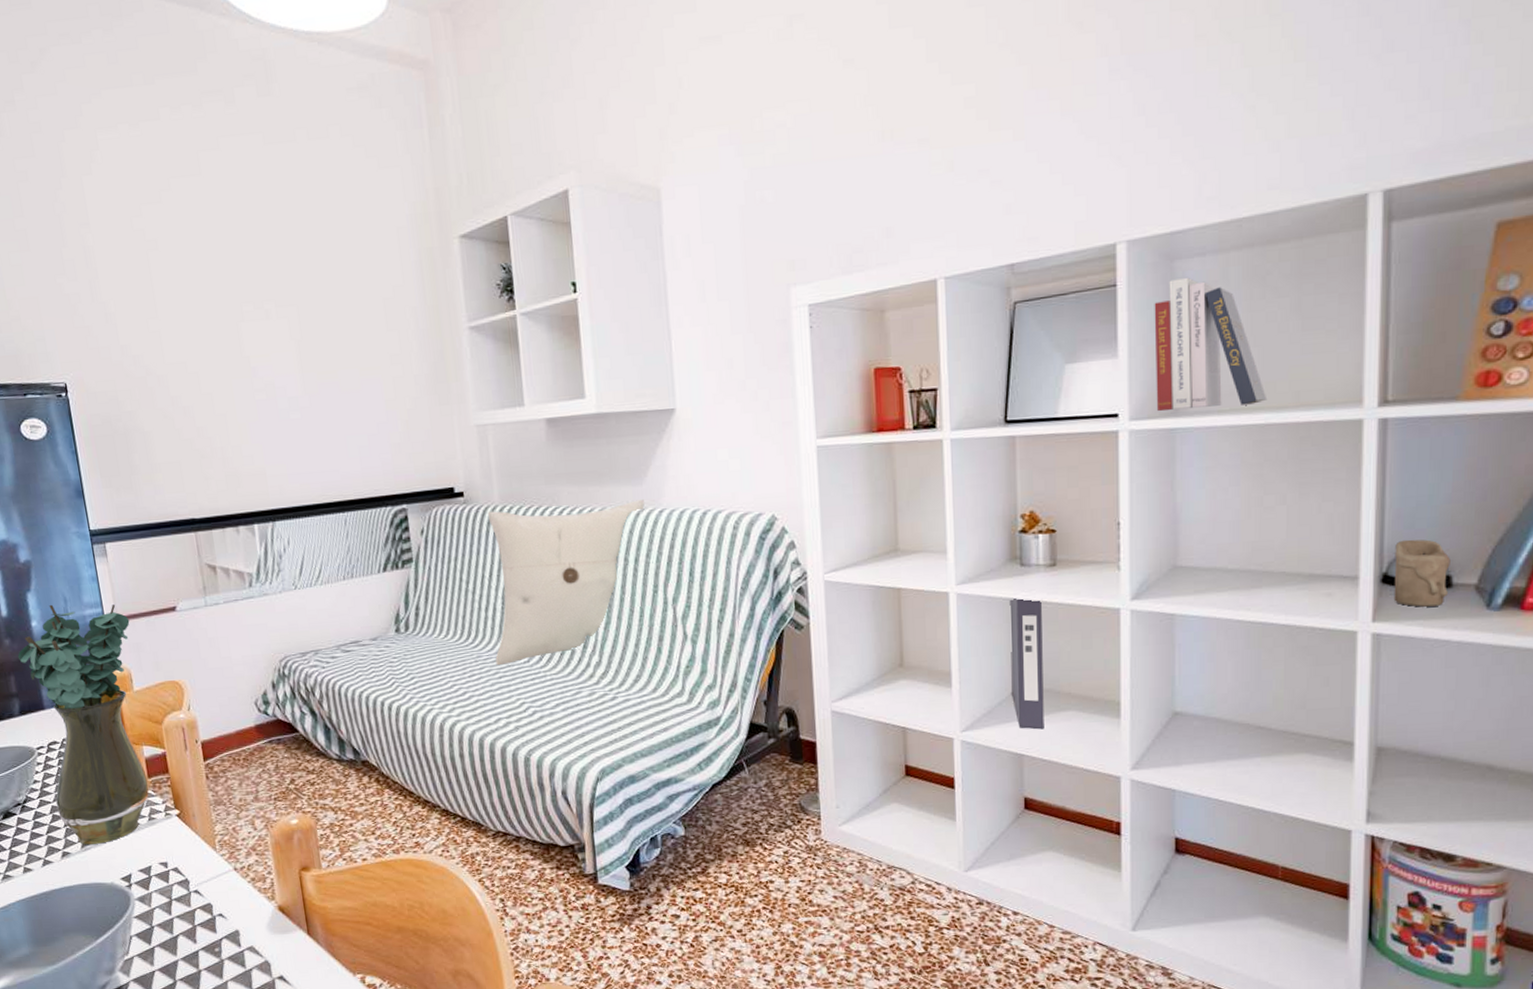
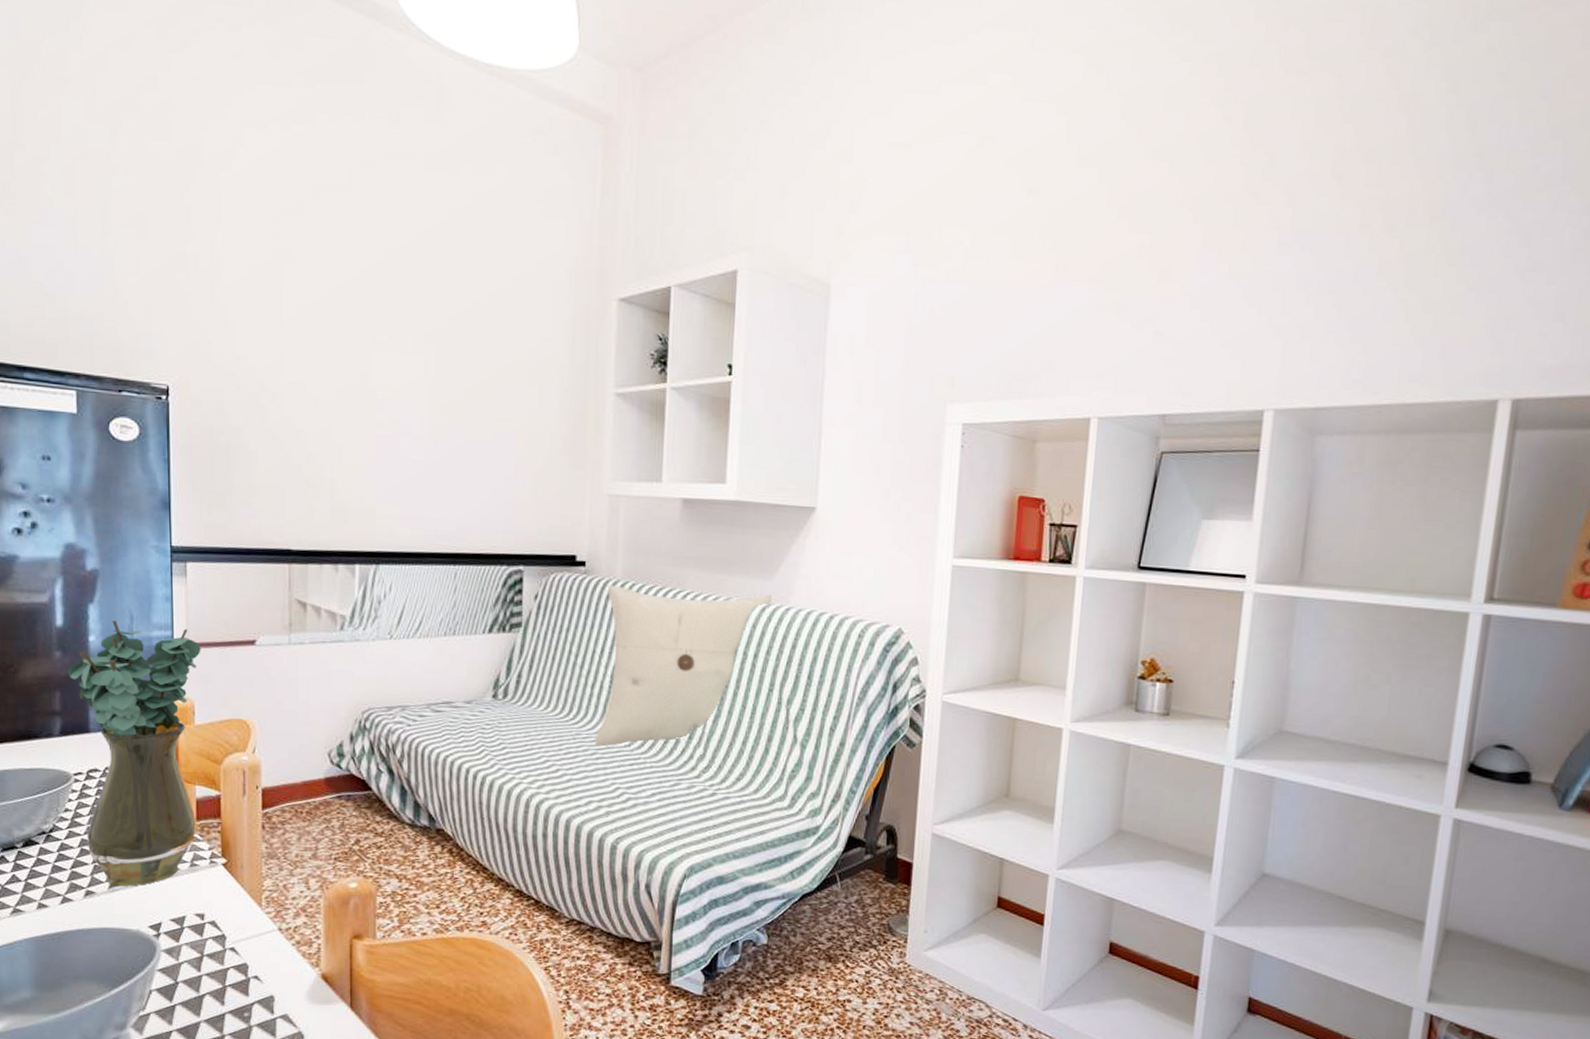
binder: present [1009,599,1044,730] -> none [1111,743,1151,876]
books: present [1154,277,1268,412] -> none [1283,452,1386,584]
candle: present [1393,539,1451,607] -> none [1477,733,1532,800]

